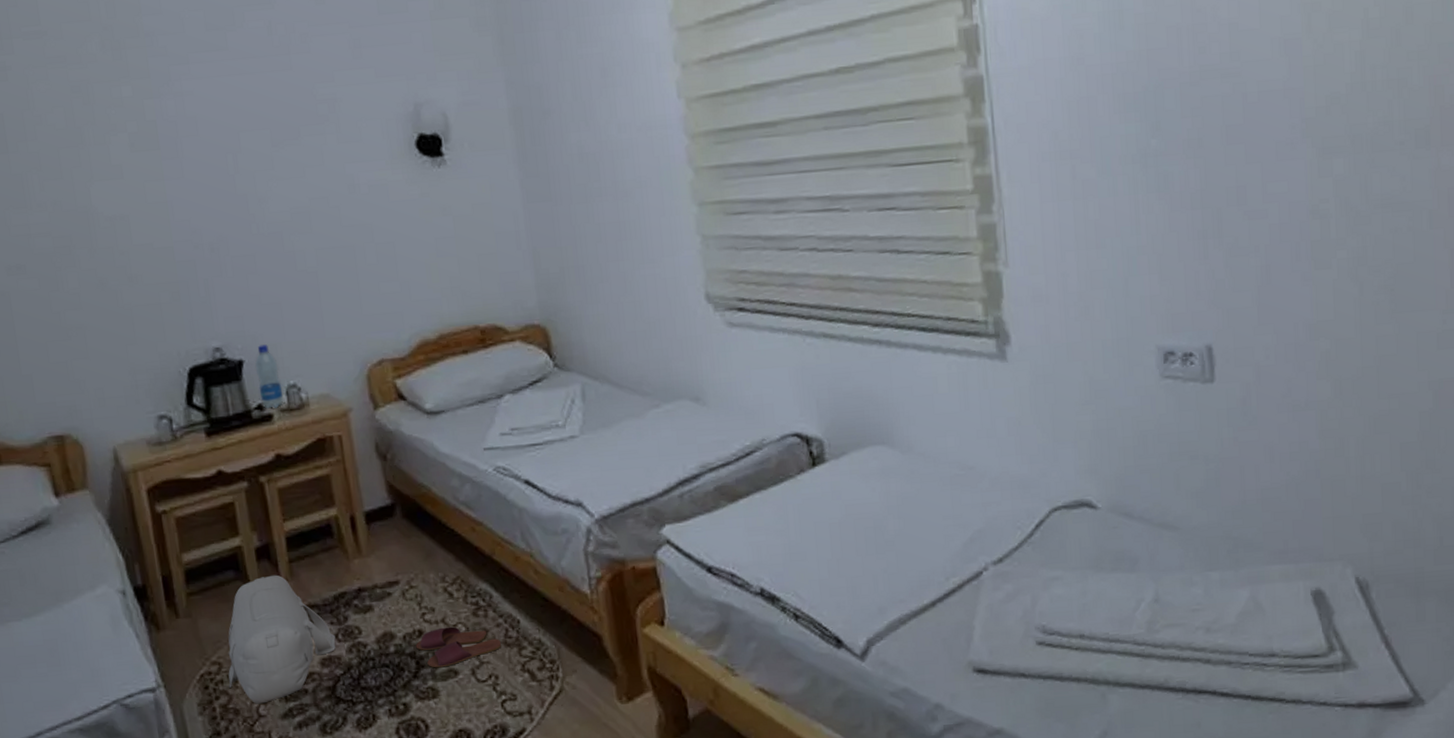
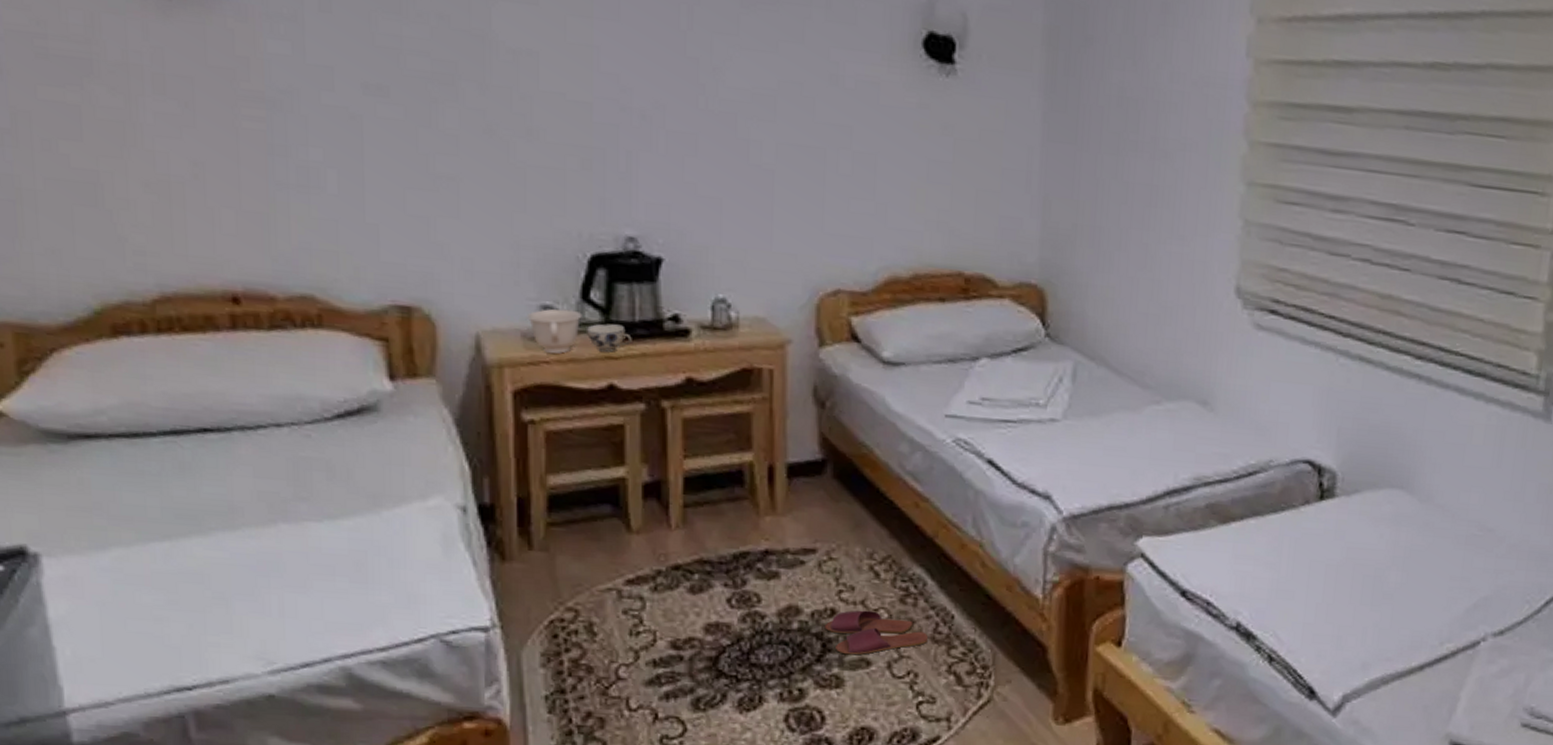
teacup: none [147,415,190,454] -> present [525,308,582,354]
teacup: none [193,420,230,445] -> present [585,323,632,352]
duffel bag: present [228,575,336,704] -> none [584,518,728,665]
bottle: present [255,344,284,409] -> none [677,244,708,323]

